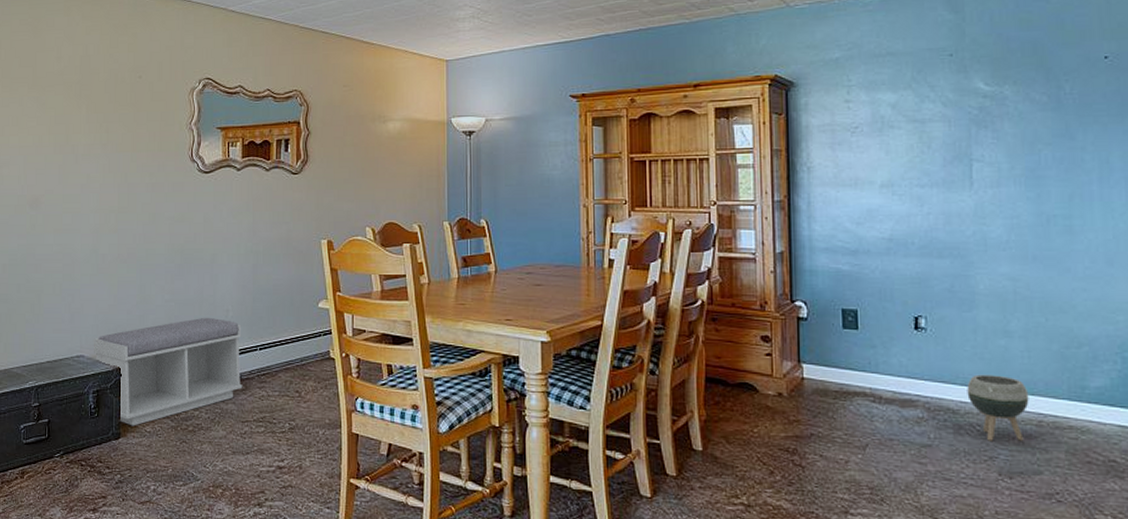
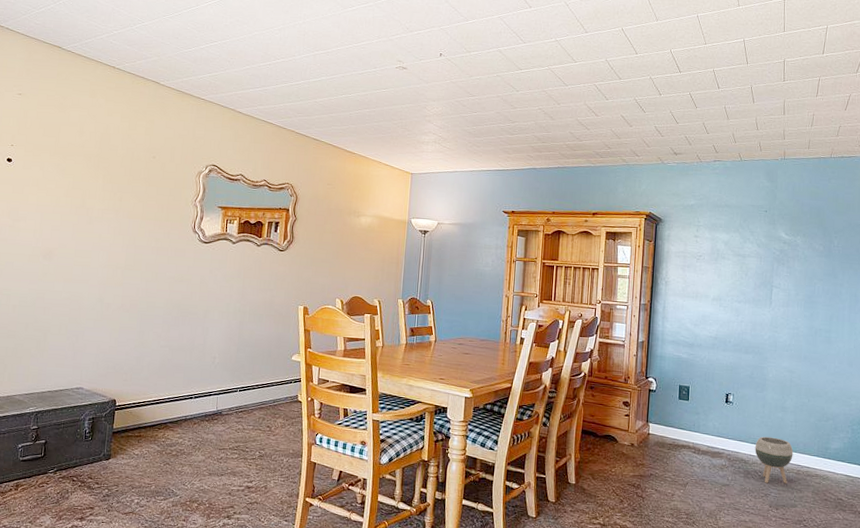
bench: present [93,317,243,426] -> none [92,362,225,449]

